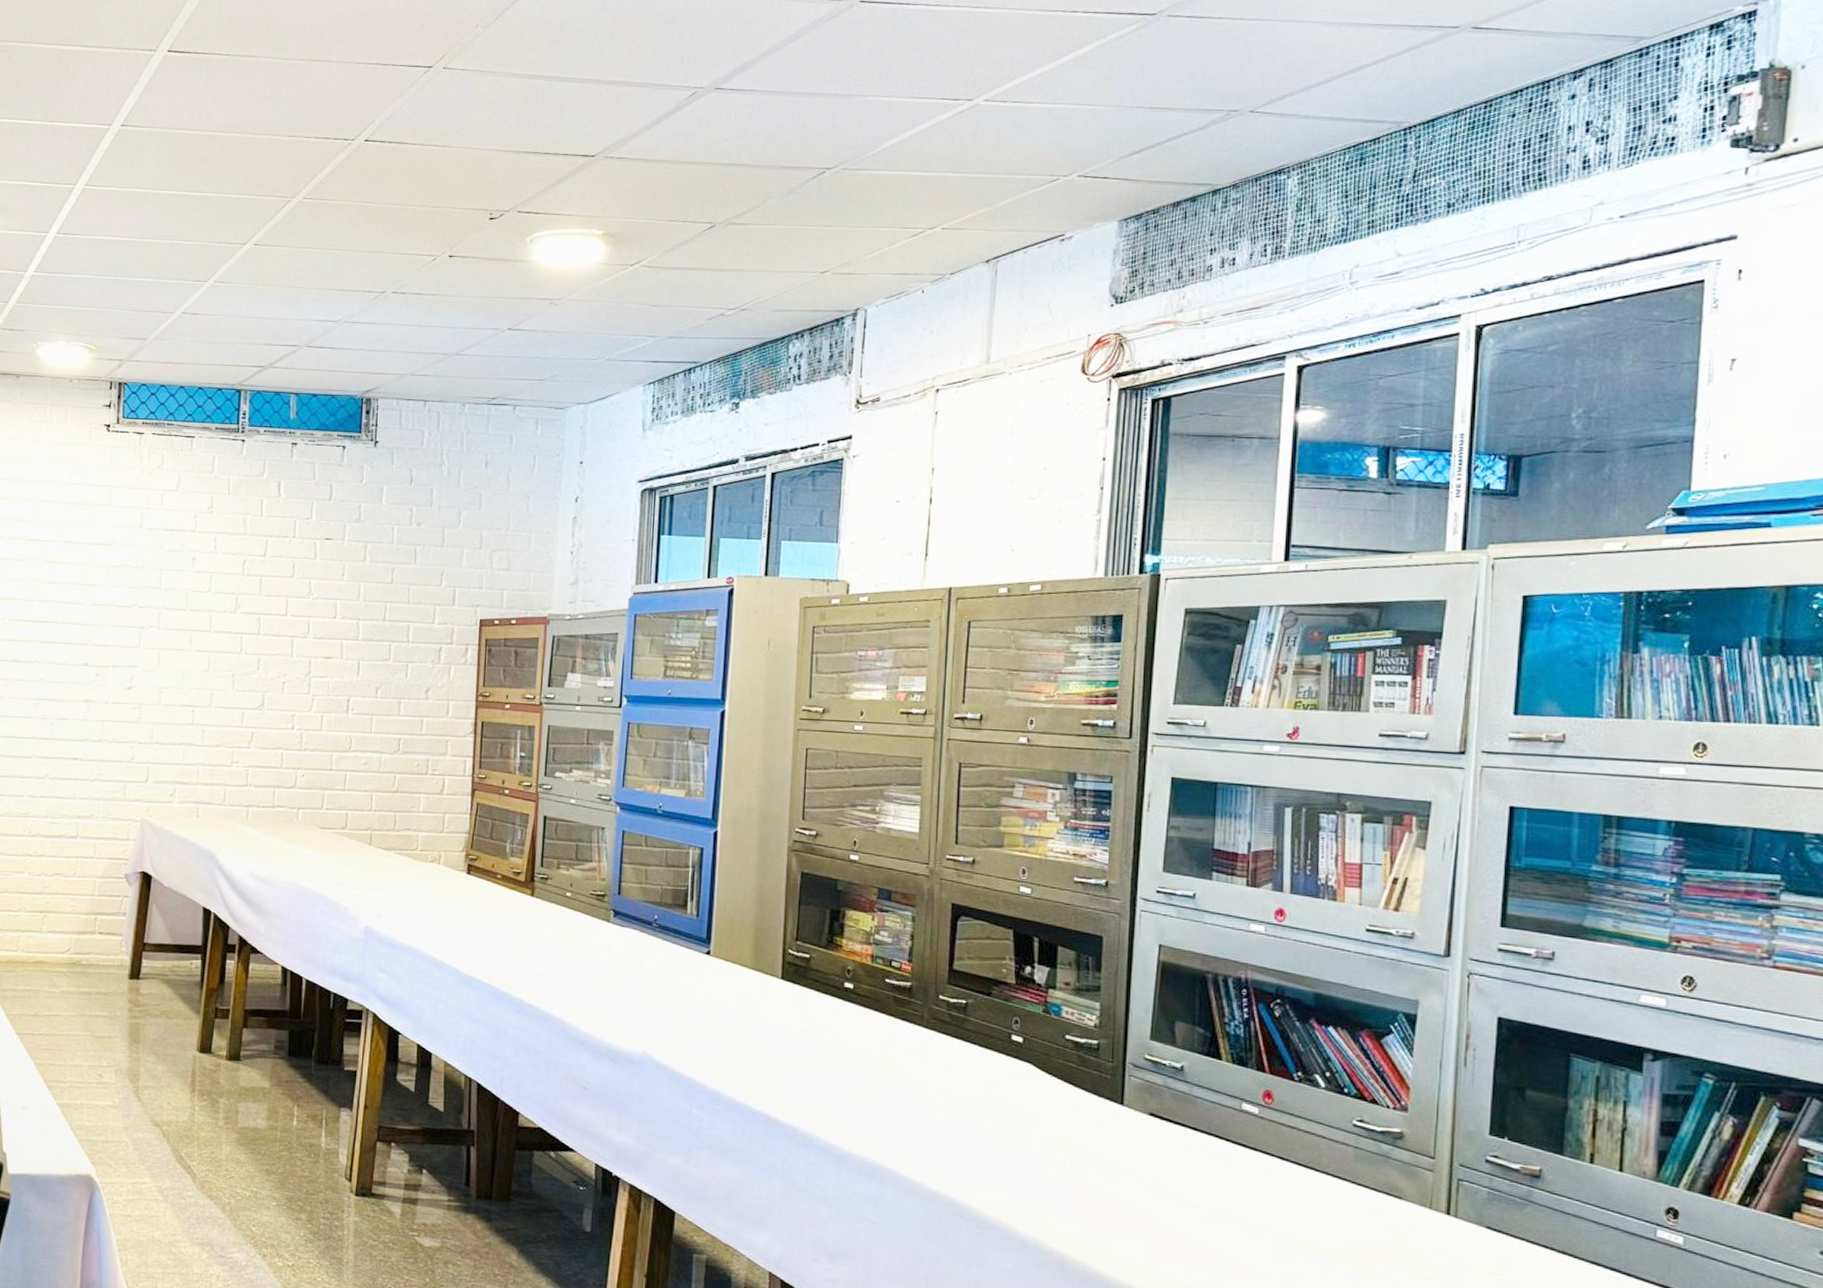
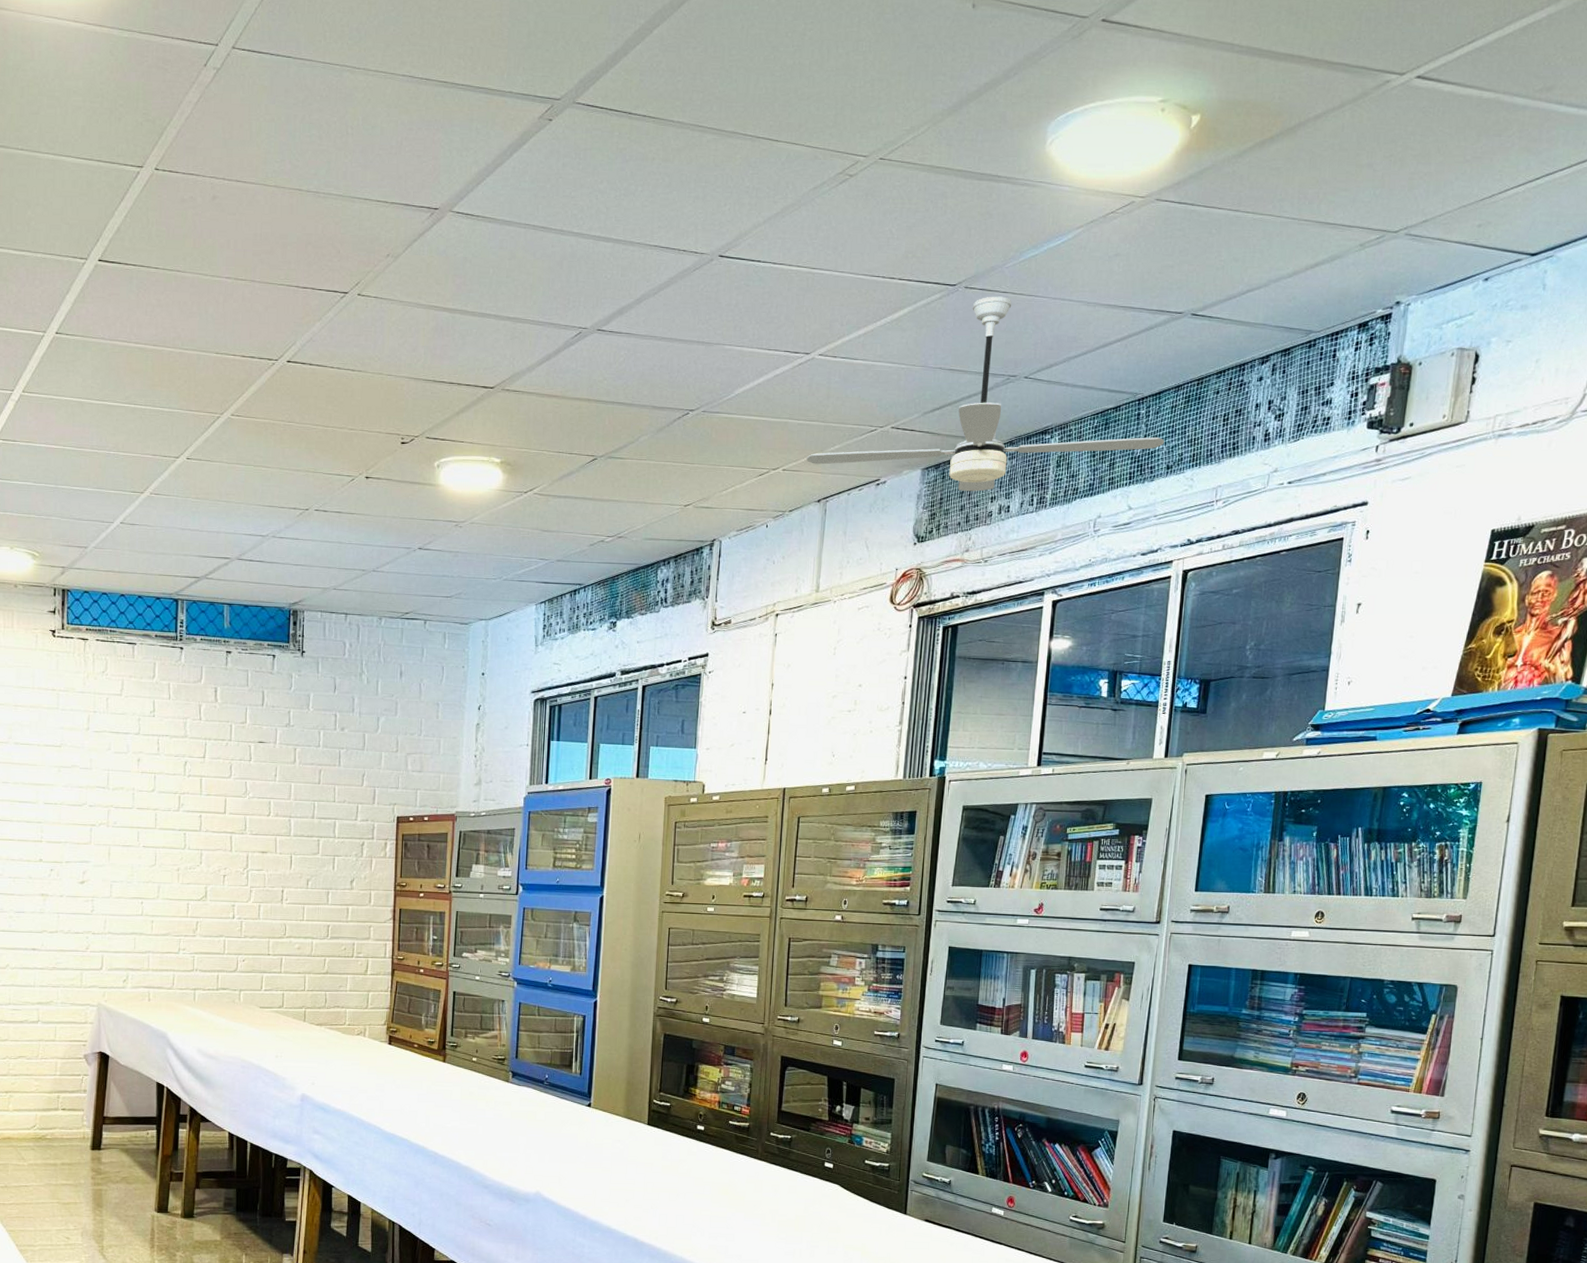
ceiling fan: none [971,23,1443,243] -> present [806,296,1165,492]

